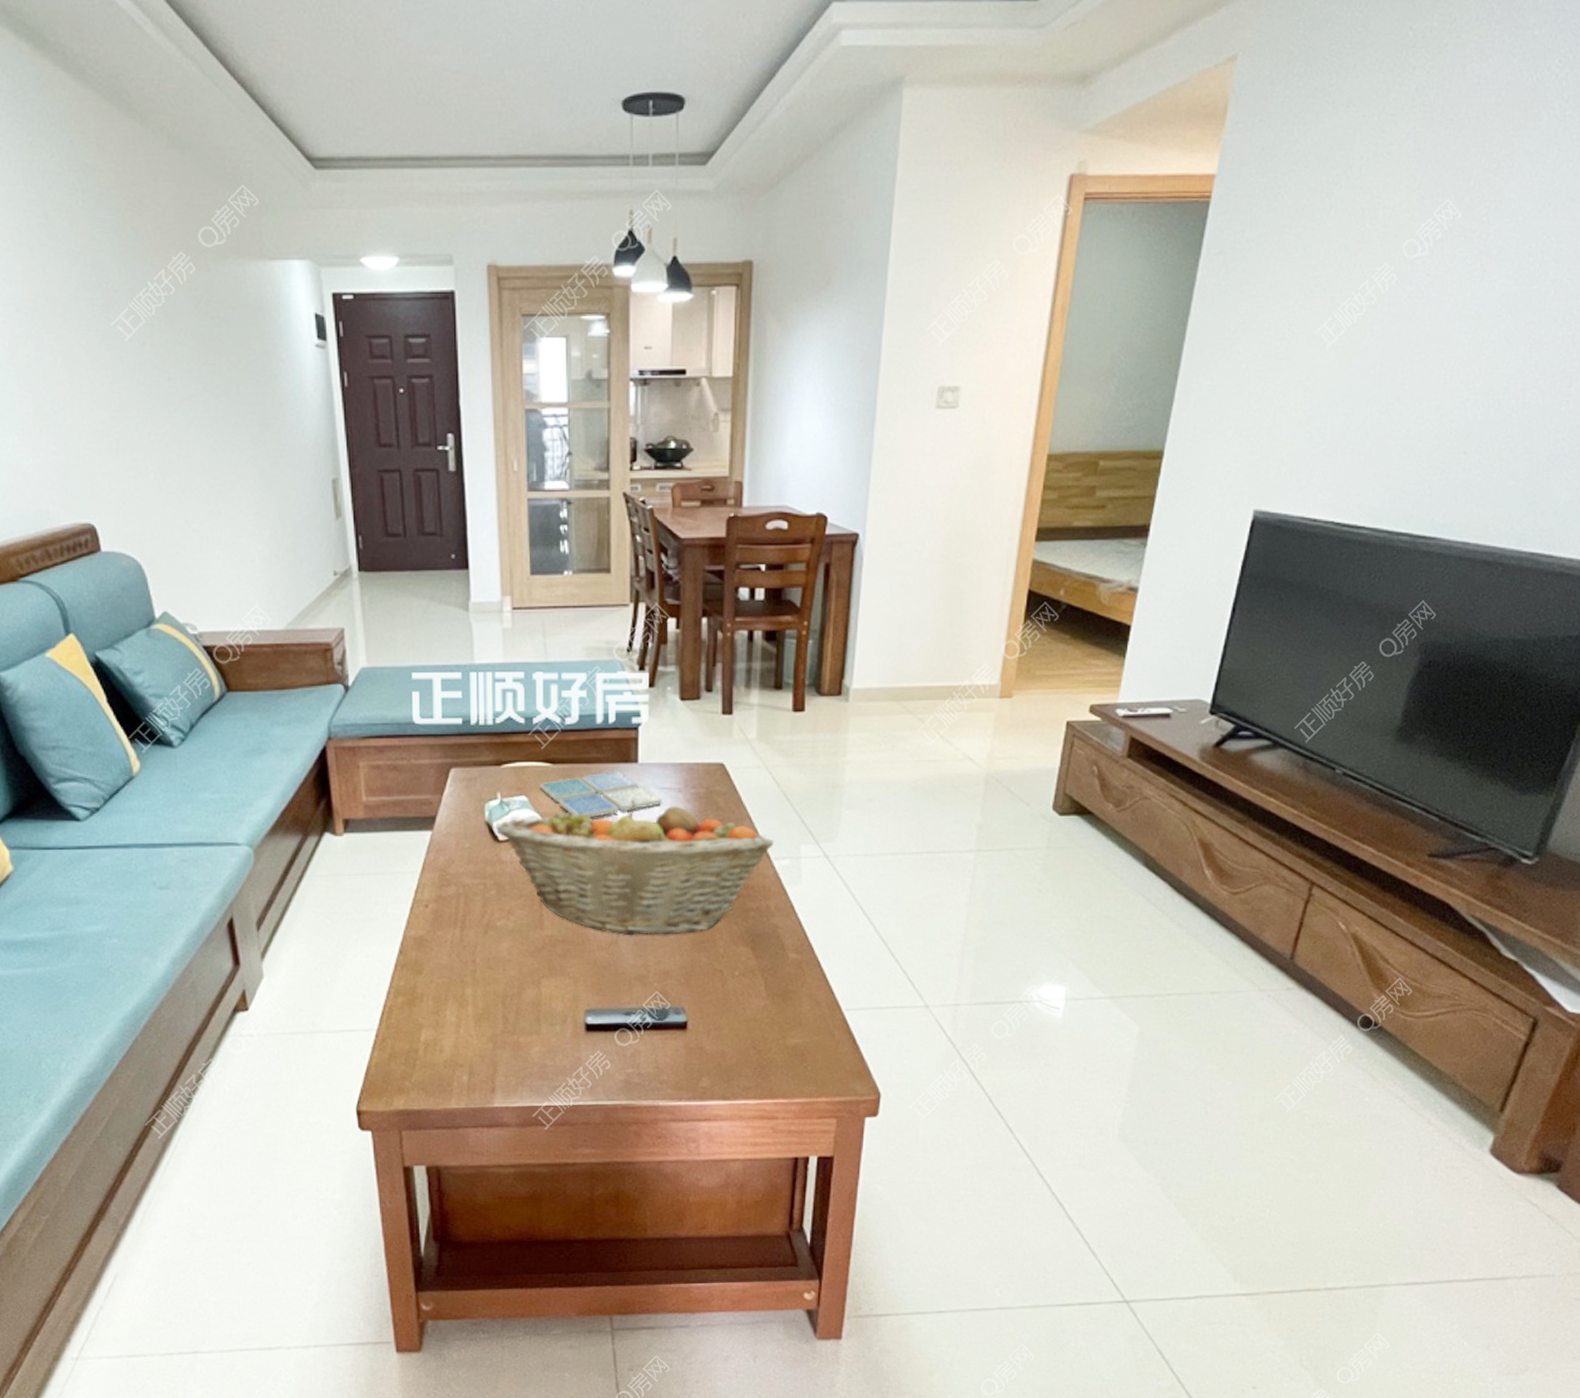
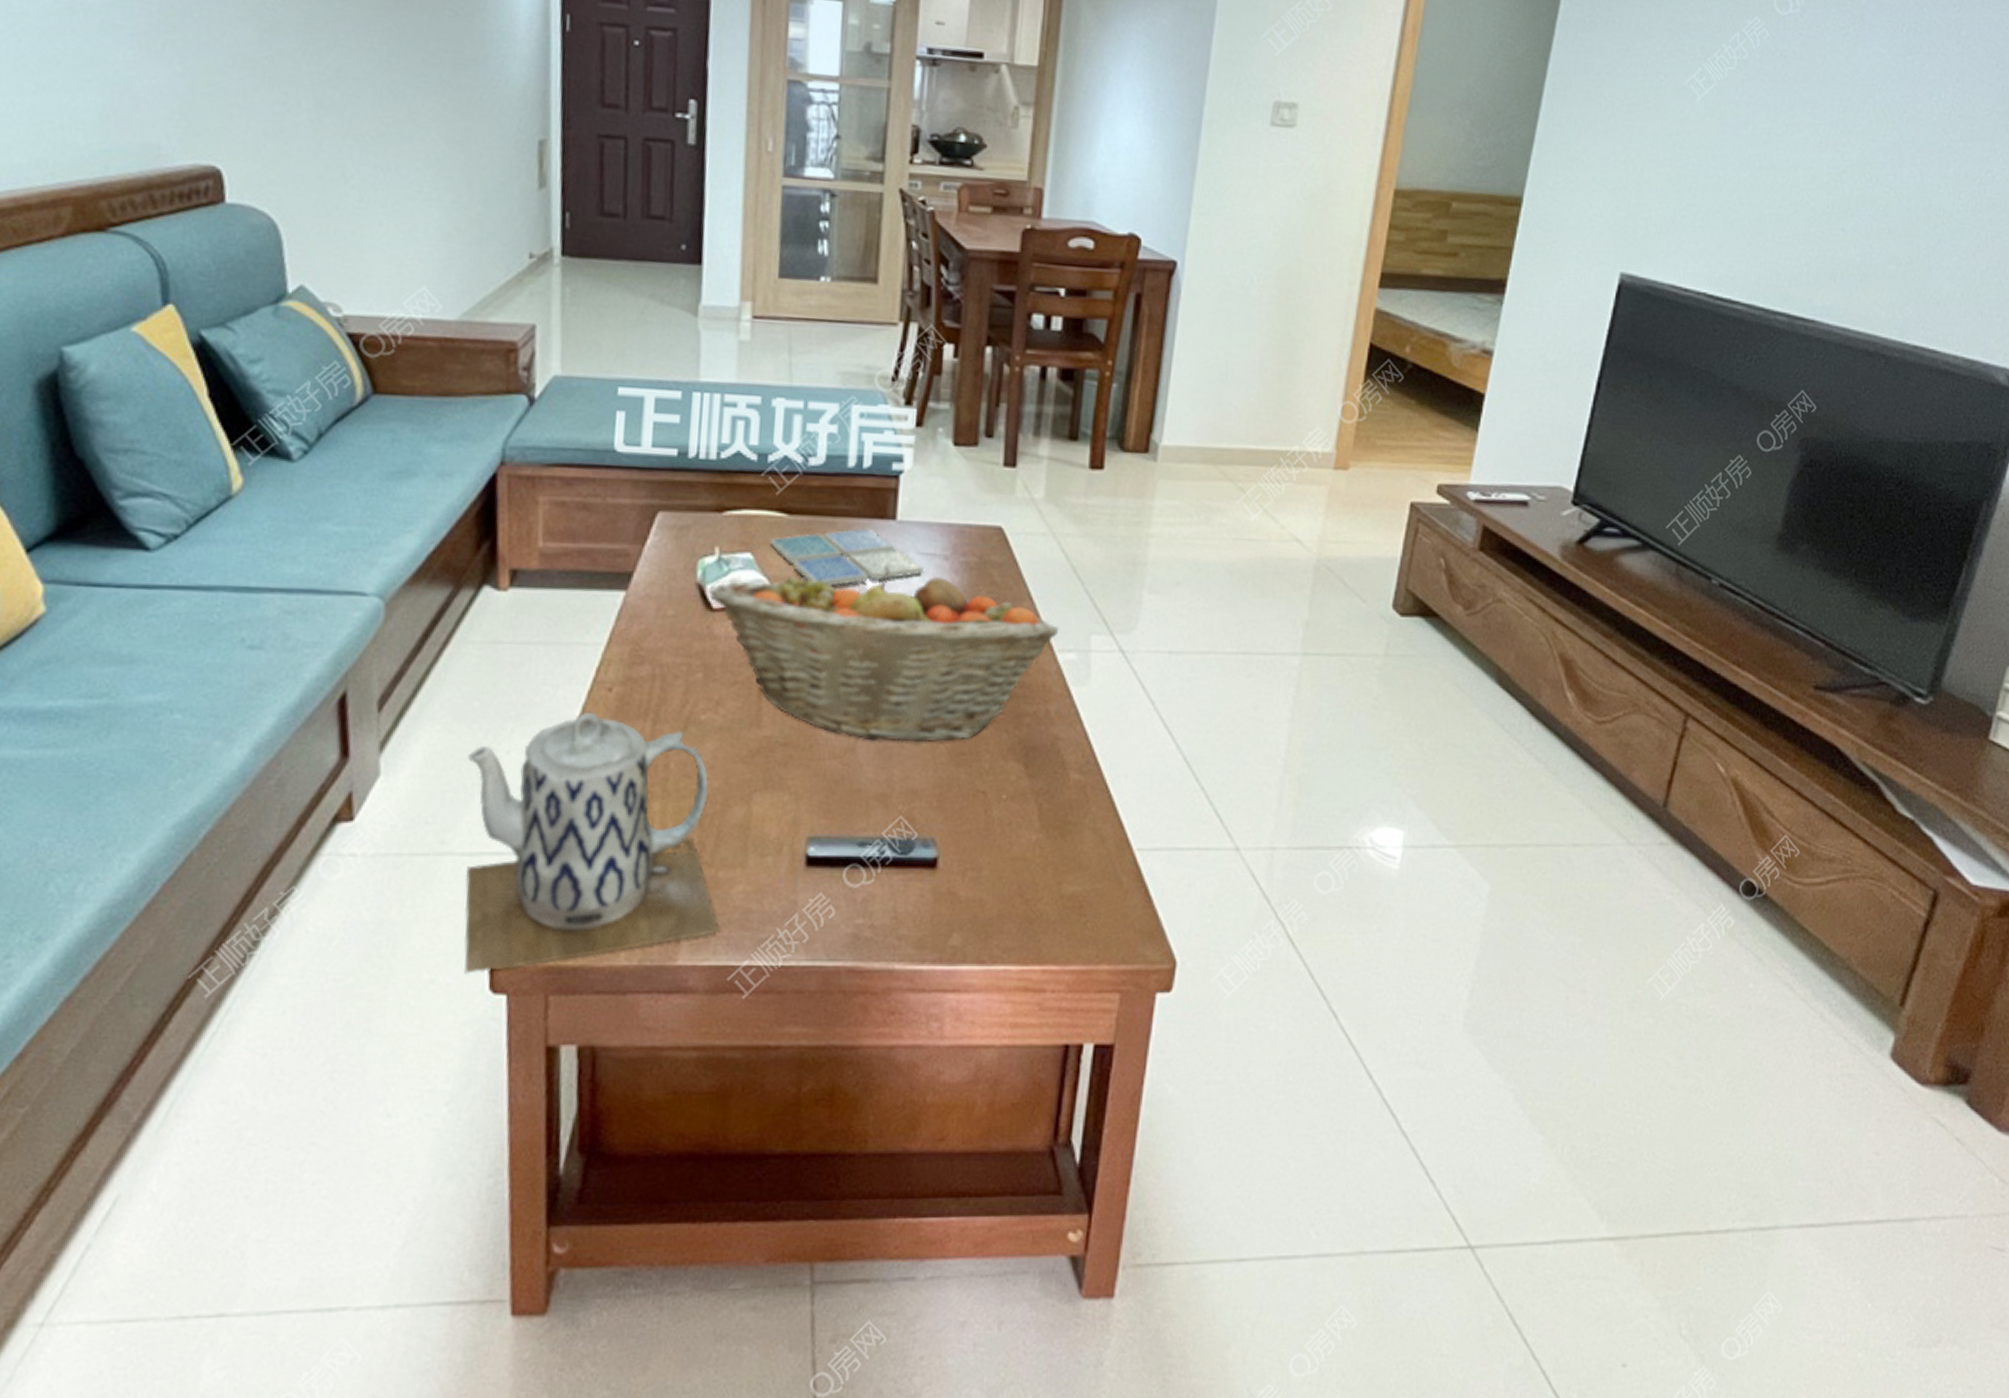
teapot: none [325,923,524,1117] -> present [463,711,720,974]

